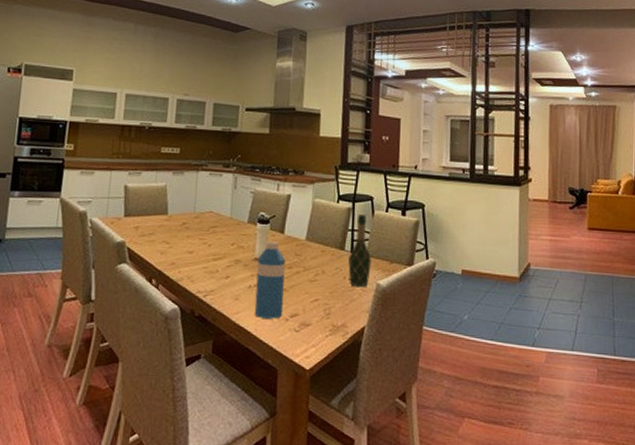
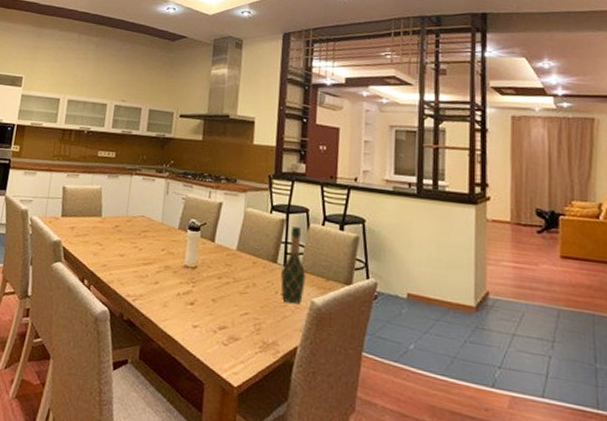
water bottle: present [254,241,286,319] -> none [182,249,216,330]

